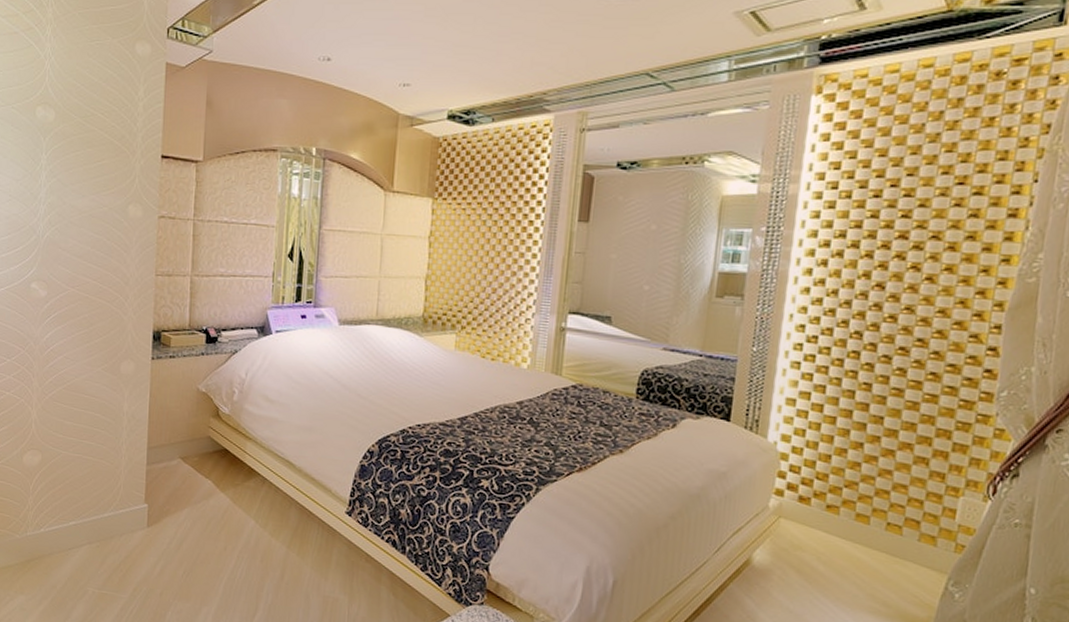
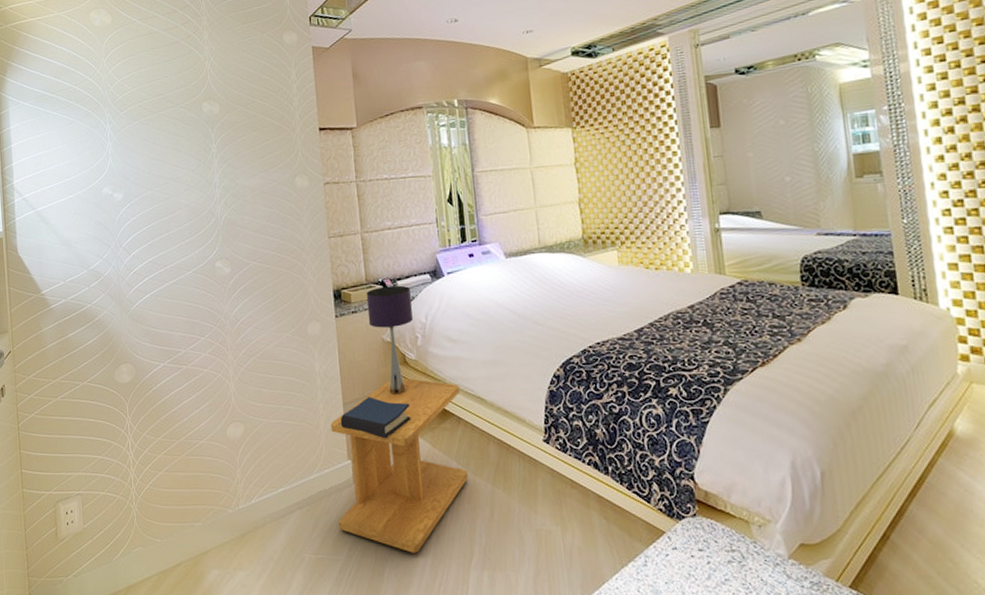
side table: none [127,430,270,602] -> present [330,378,468,553]
hardback book: none [142,444,216,489] -> present [340,397,411,439]
table lamp: none [185,335,235,446] -> present [366,285,414,394]

